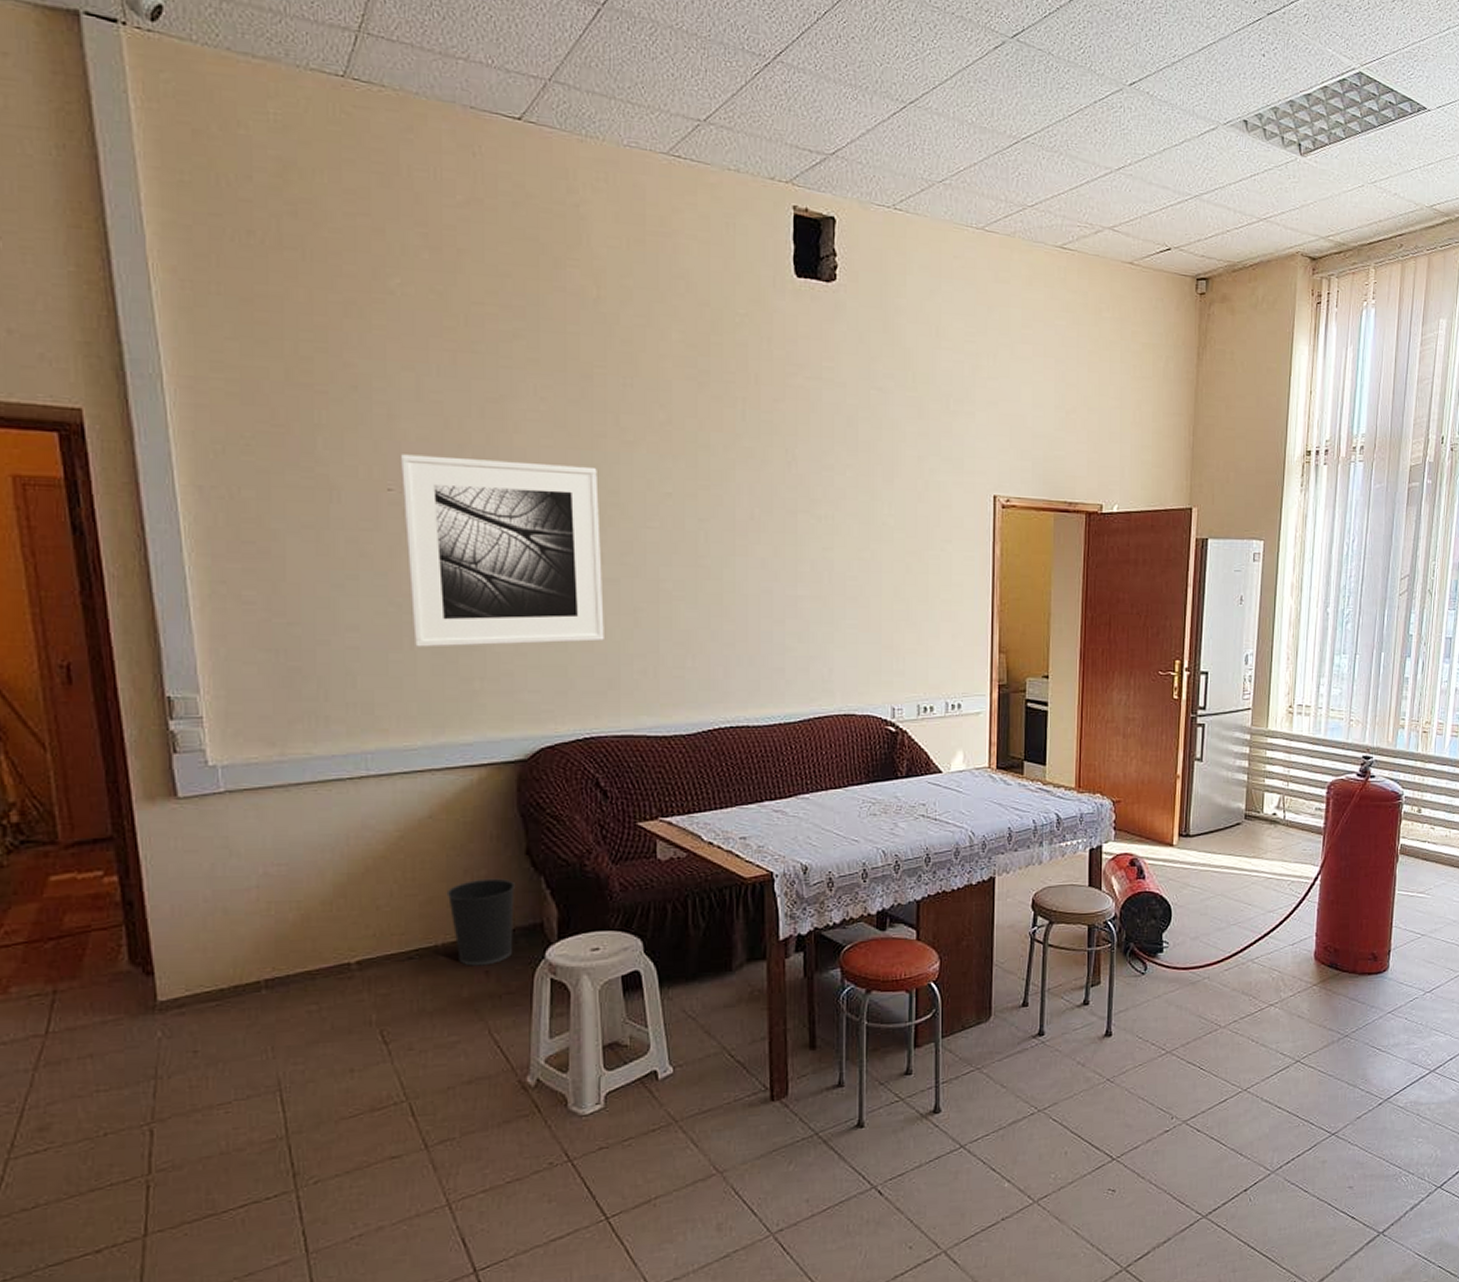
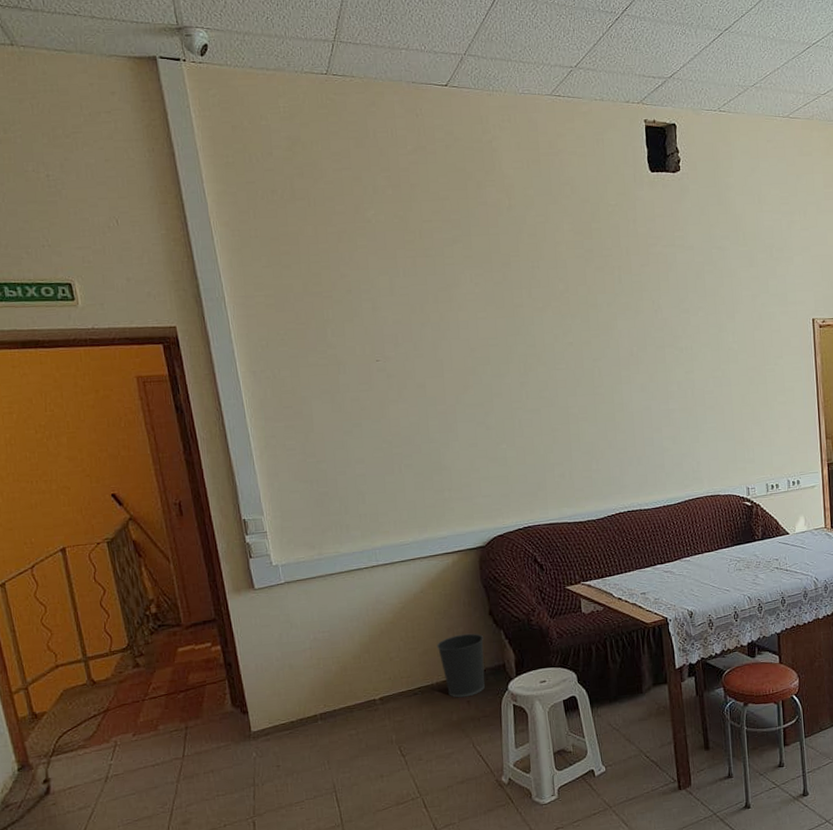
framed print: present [400,454,604,647] -> none [383,329,532,471]

